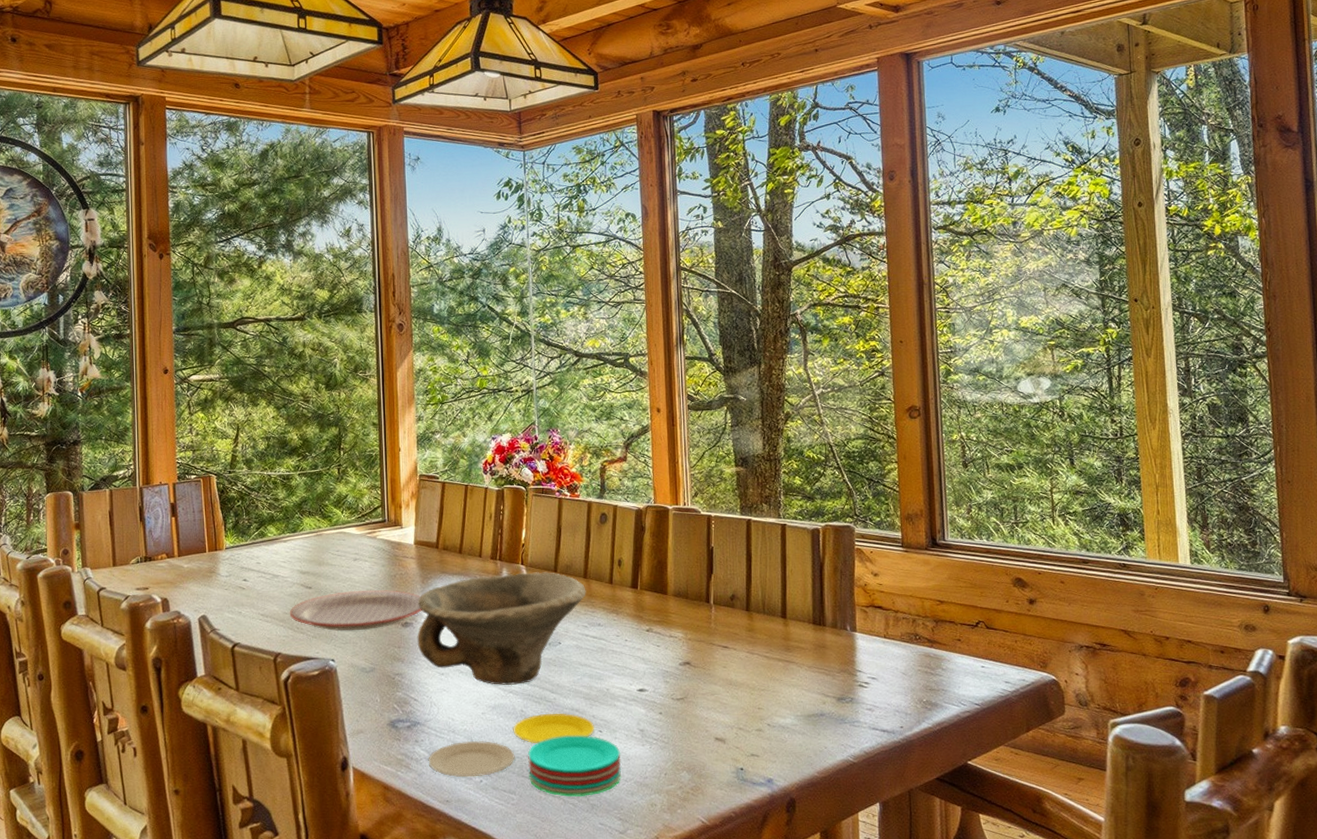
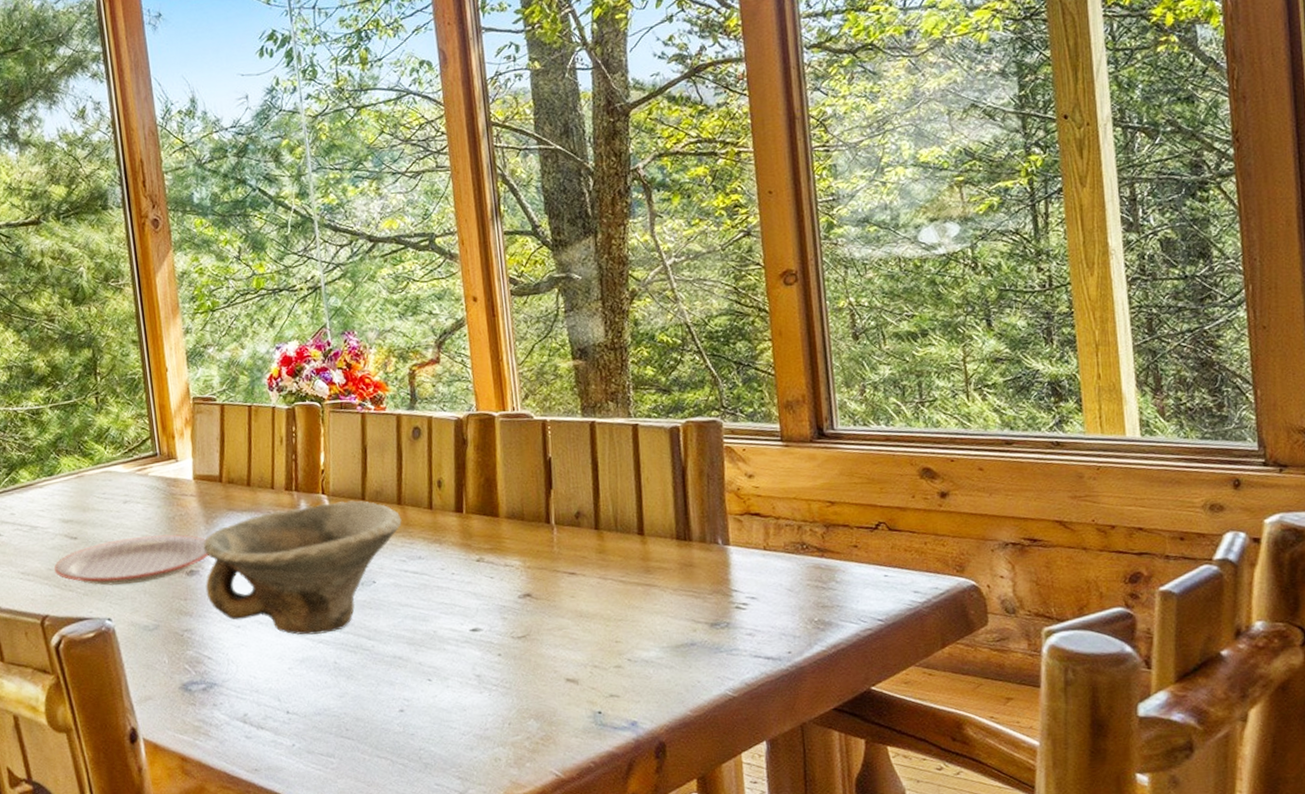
plate: present [428,713,622,797] -> none [229,662,458,757]

